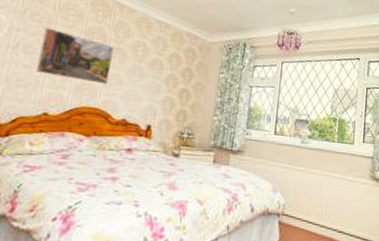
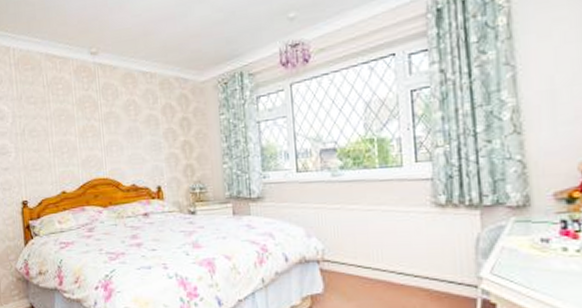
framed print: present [36,27,114,85] -> none [41,107,109,155]

